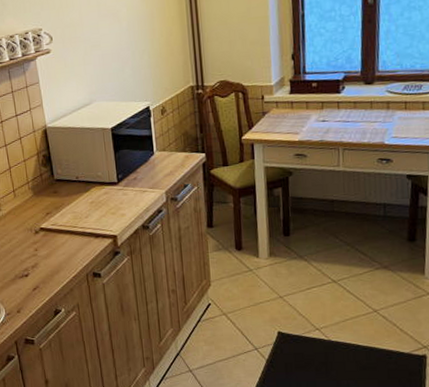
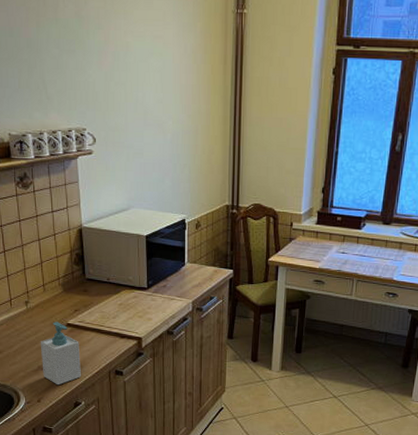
soap bottle: none [15,227,59,294] -> present [40,322,81,386]

